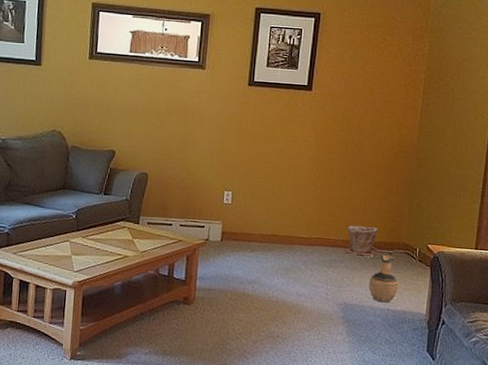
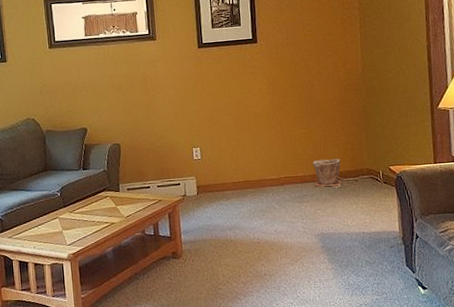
ceramic jug: present [369,254,399,303] -> none [341,181,370,227]

